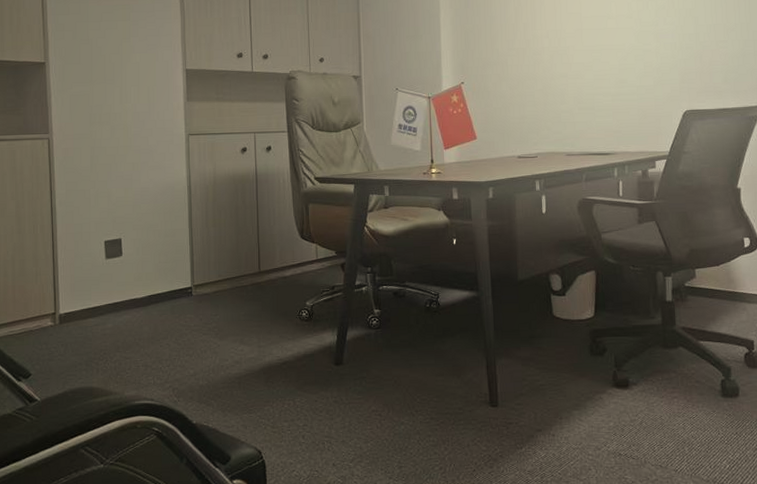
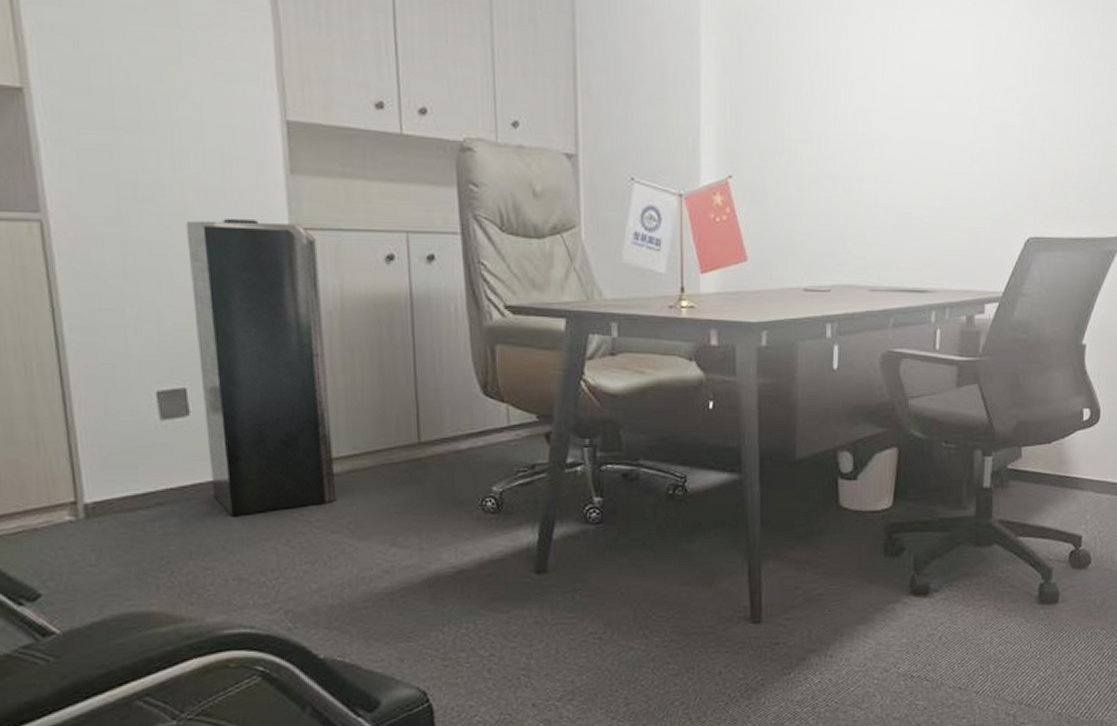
water dispenser: none [126,131,207,323] -> present [185,219,337,517]

